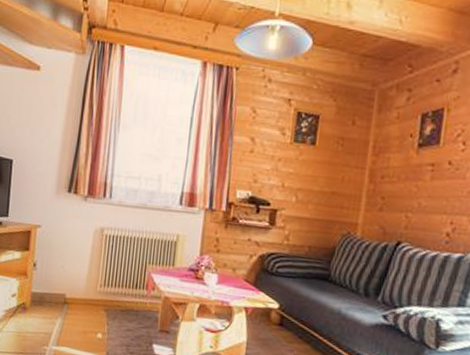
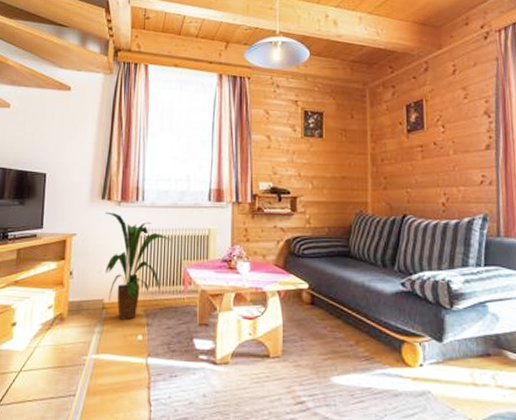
house plant: none [68,206,138,317] -> present [104,212,172,320]

